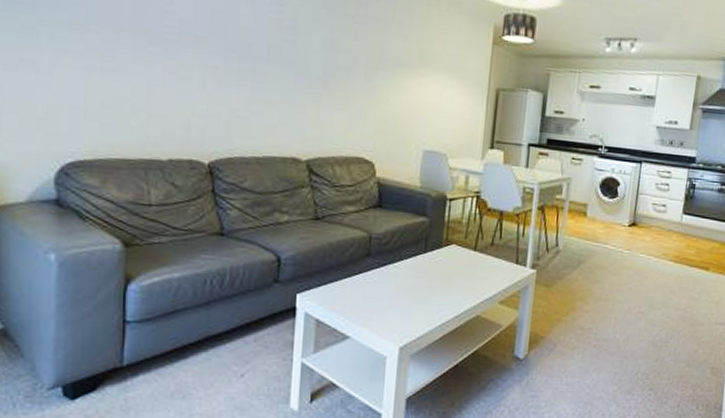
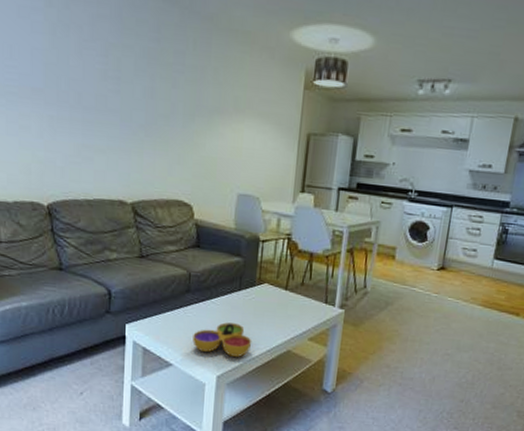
decorative bowl: none [373,288,439,325] -> present [193,322,252,357]

